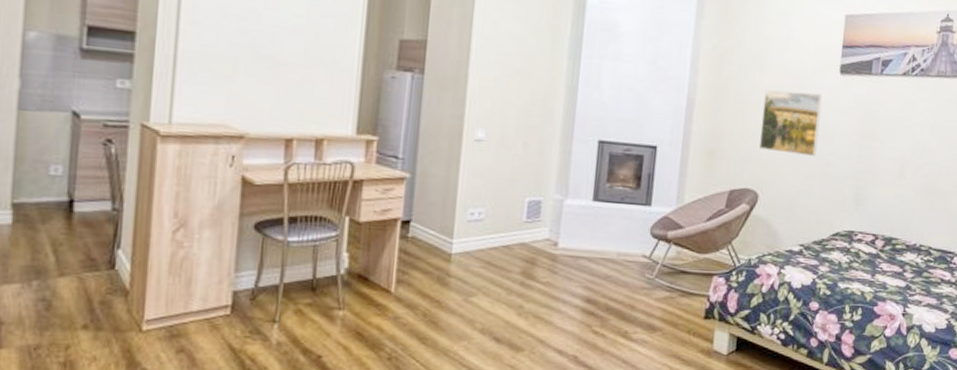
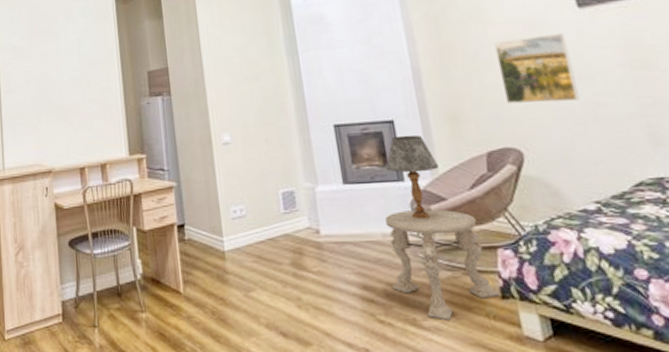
side table: none [613,233,704,335] -> present [385,209,500,321]
table lamp: none [637,162,686,244] -> present [385,134,440,220]

